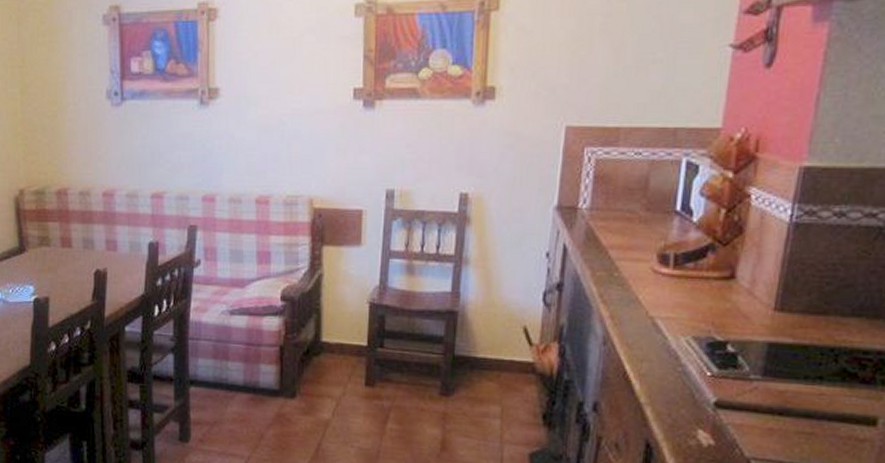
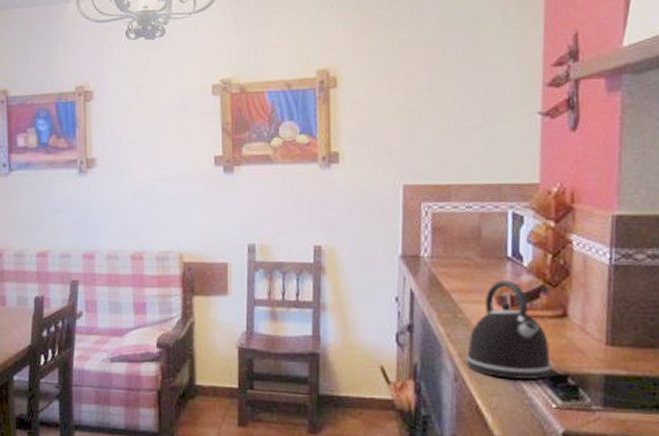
kettle: none [618,237,713,345] -> present [466,280,553,379]

